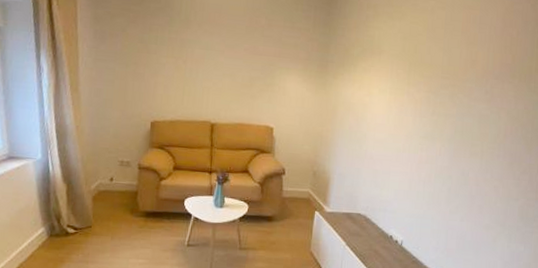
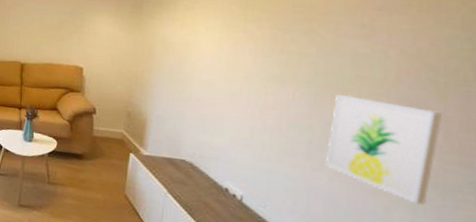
wall art: none [459,149,528,233] -> present [326,95,442,205]

